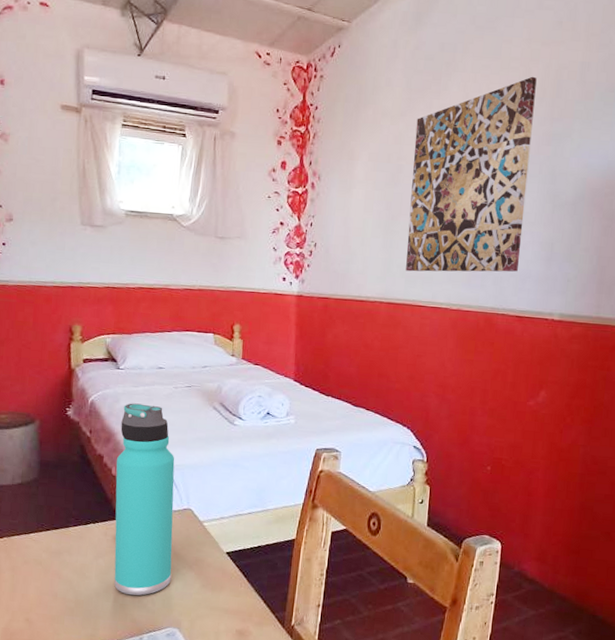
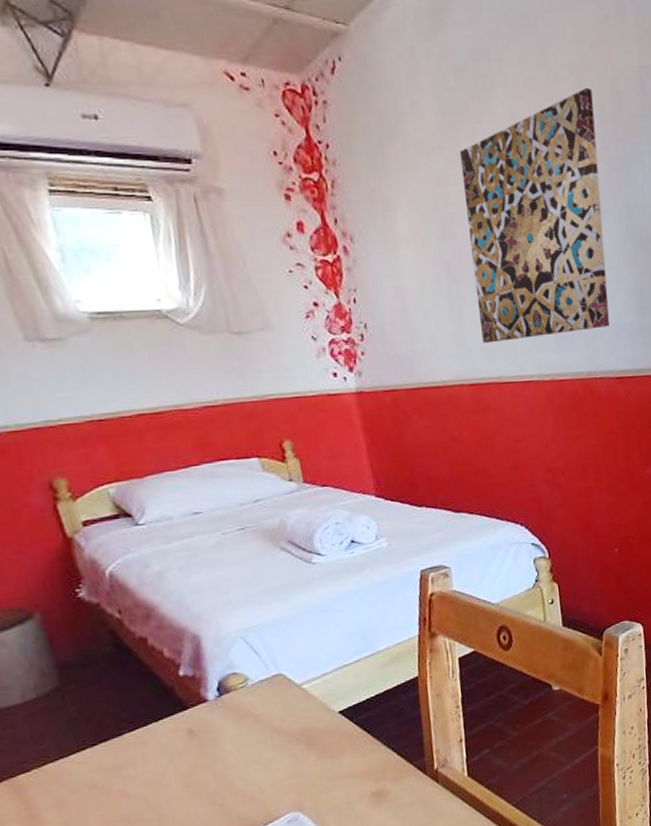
thermos bottle: present [114,403,175,596] -> none [157,561,278,792]

